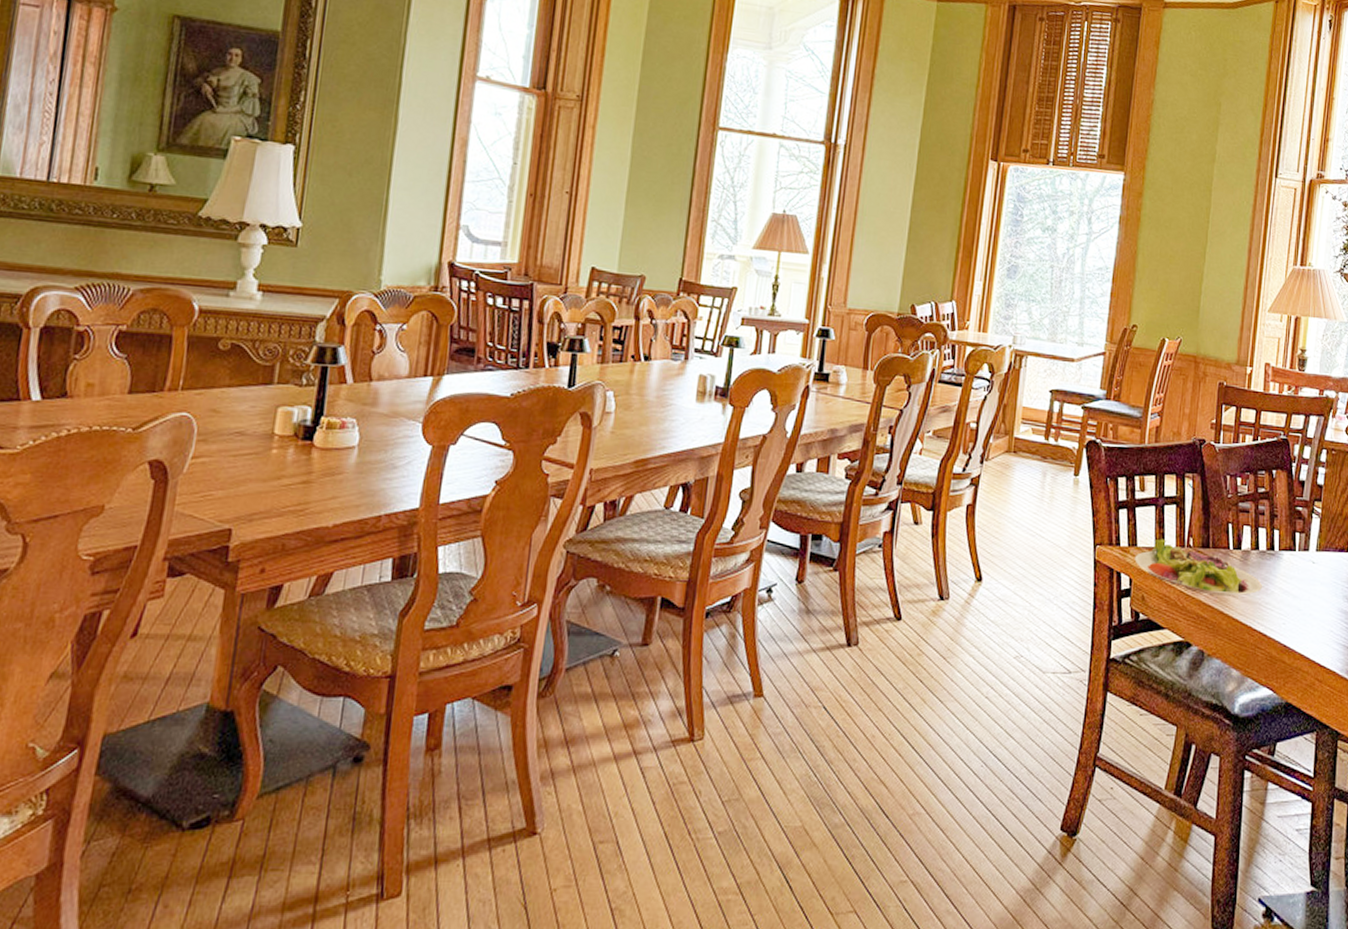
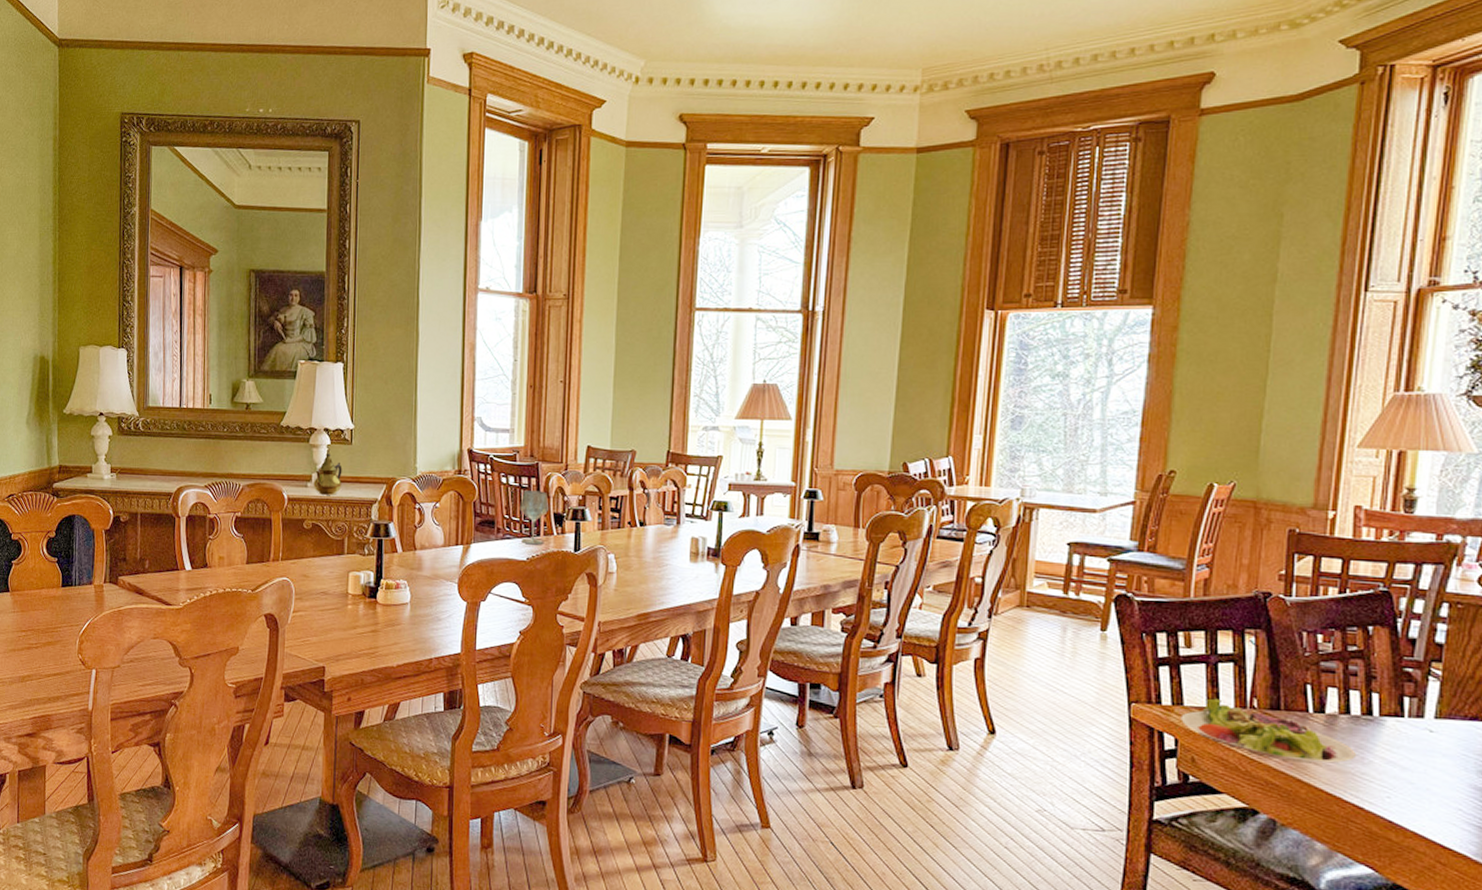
teapot: none [237,249,281,309] -> present [313,448,342,495]
wine glass: none [506,314,543,379] -> present [520,490,550,545]

